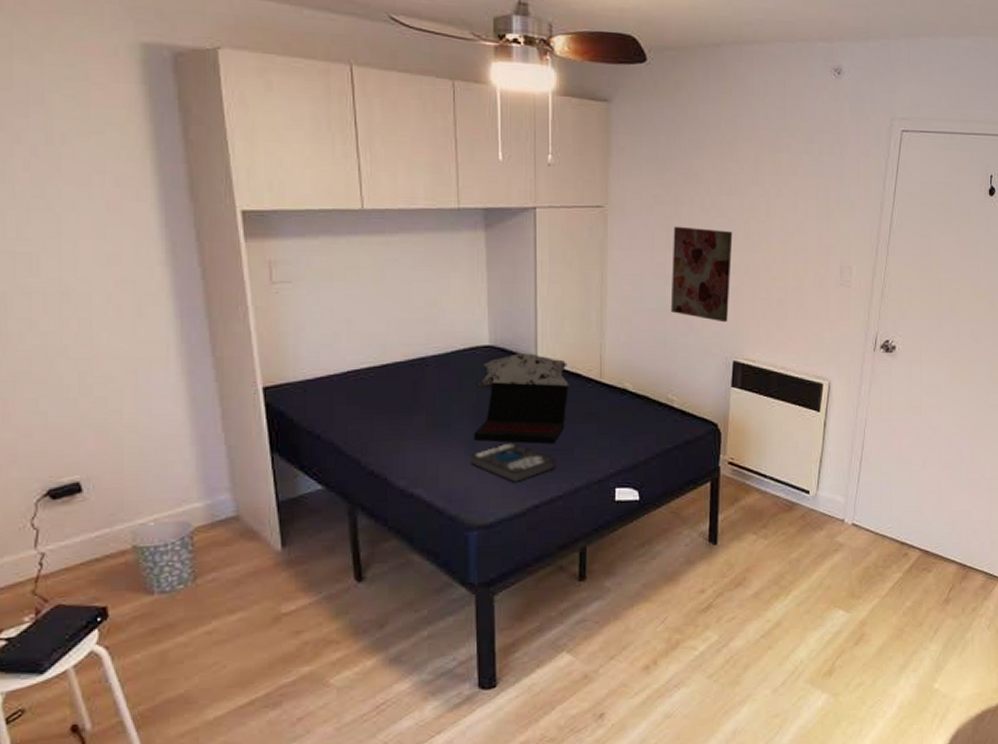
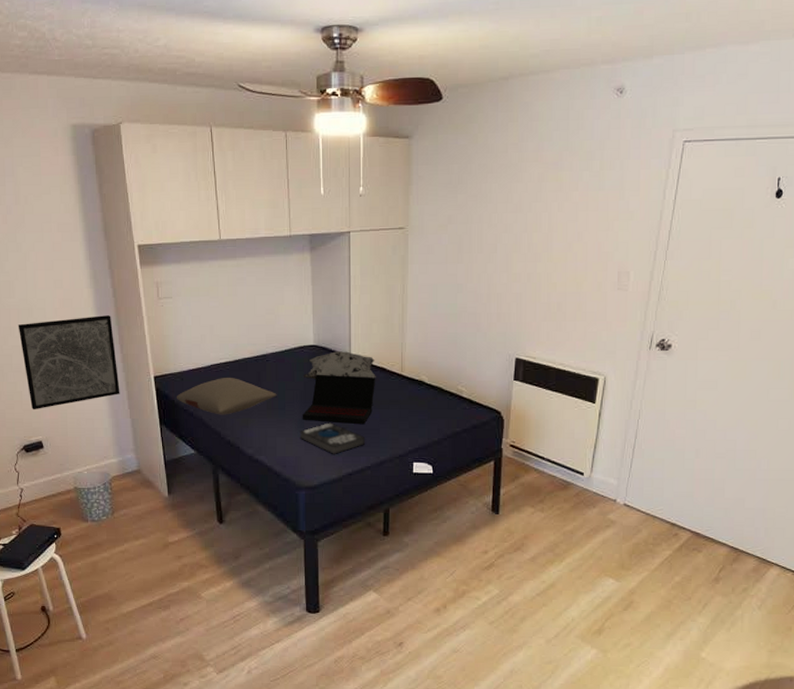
wall art: none [43,304,210,438] -> present [18,315,120,410]
pillow: none [295,388,440,437] -> present [176,378,277,415]
wall art: present [670,226,733,323] -> none [461,241,517,325]

